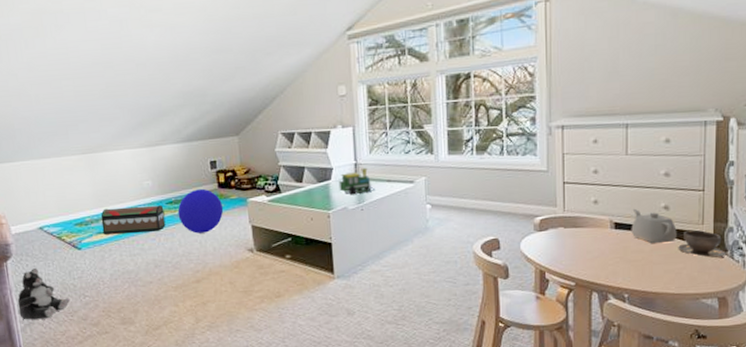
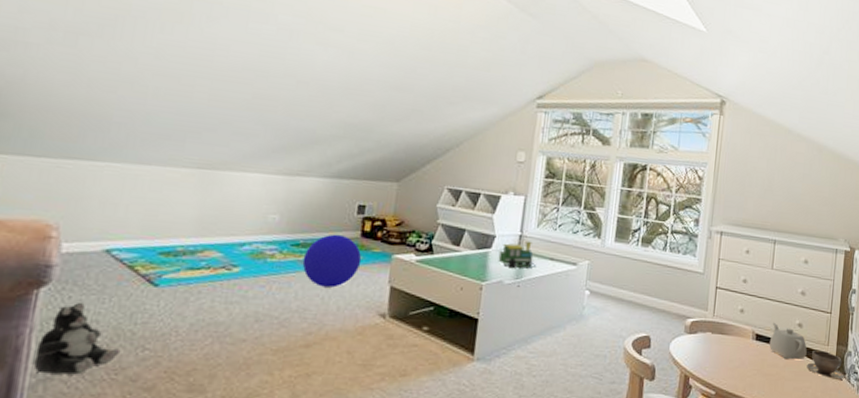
toy chest: present [100,204,166,235] -> none [195,239,287,277]

